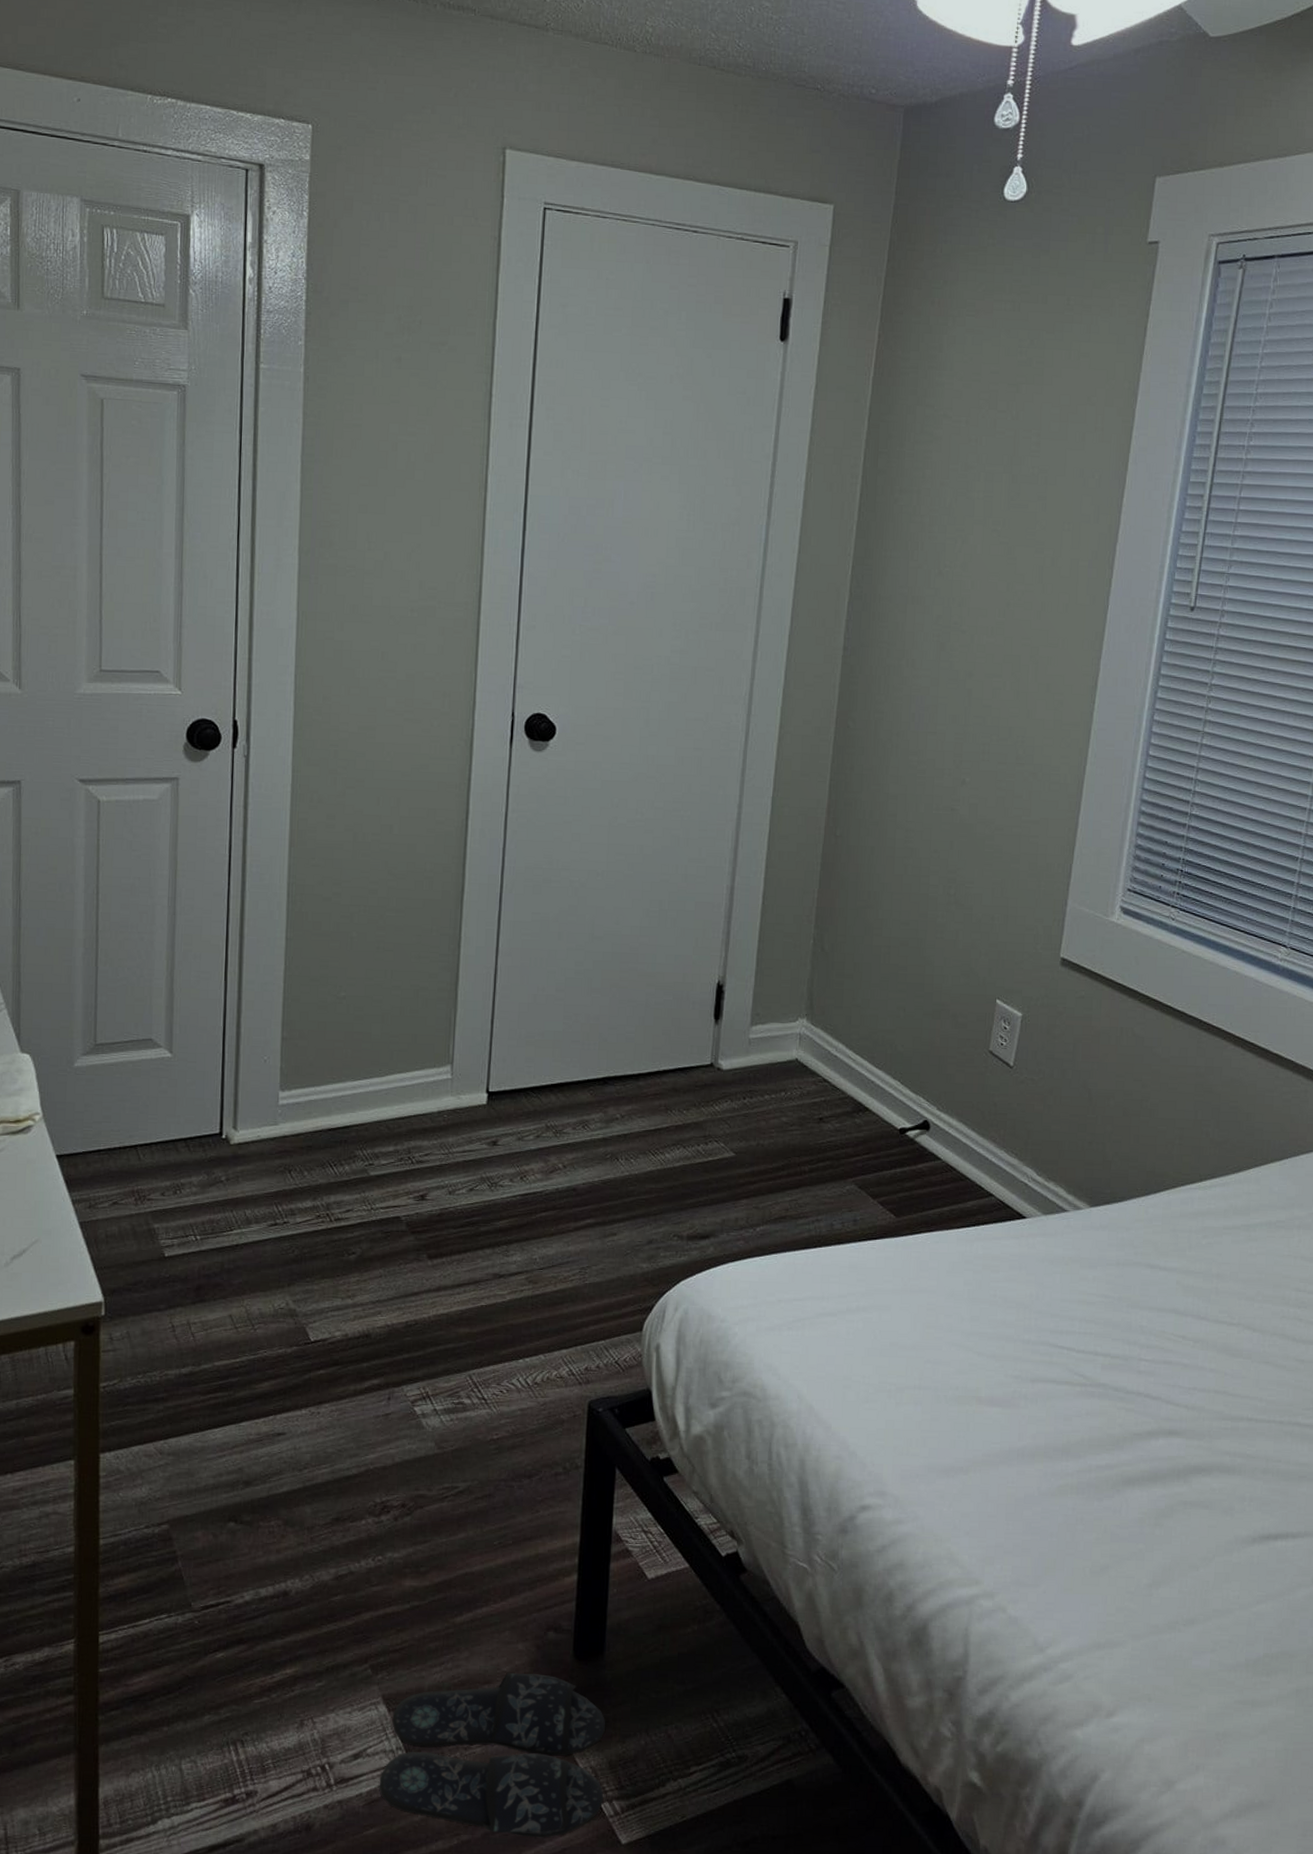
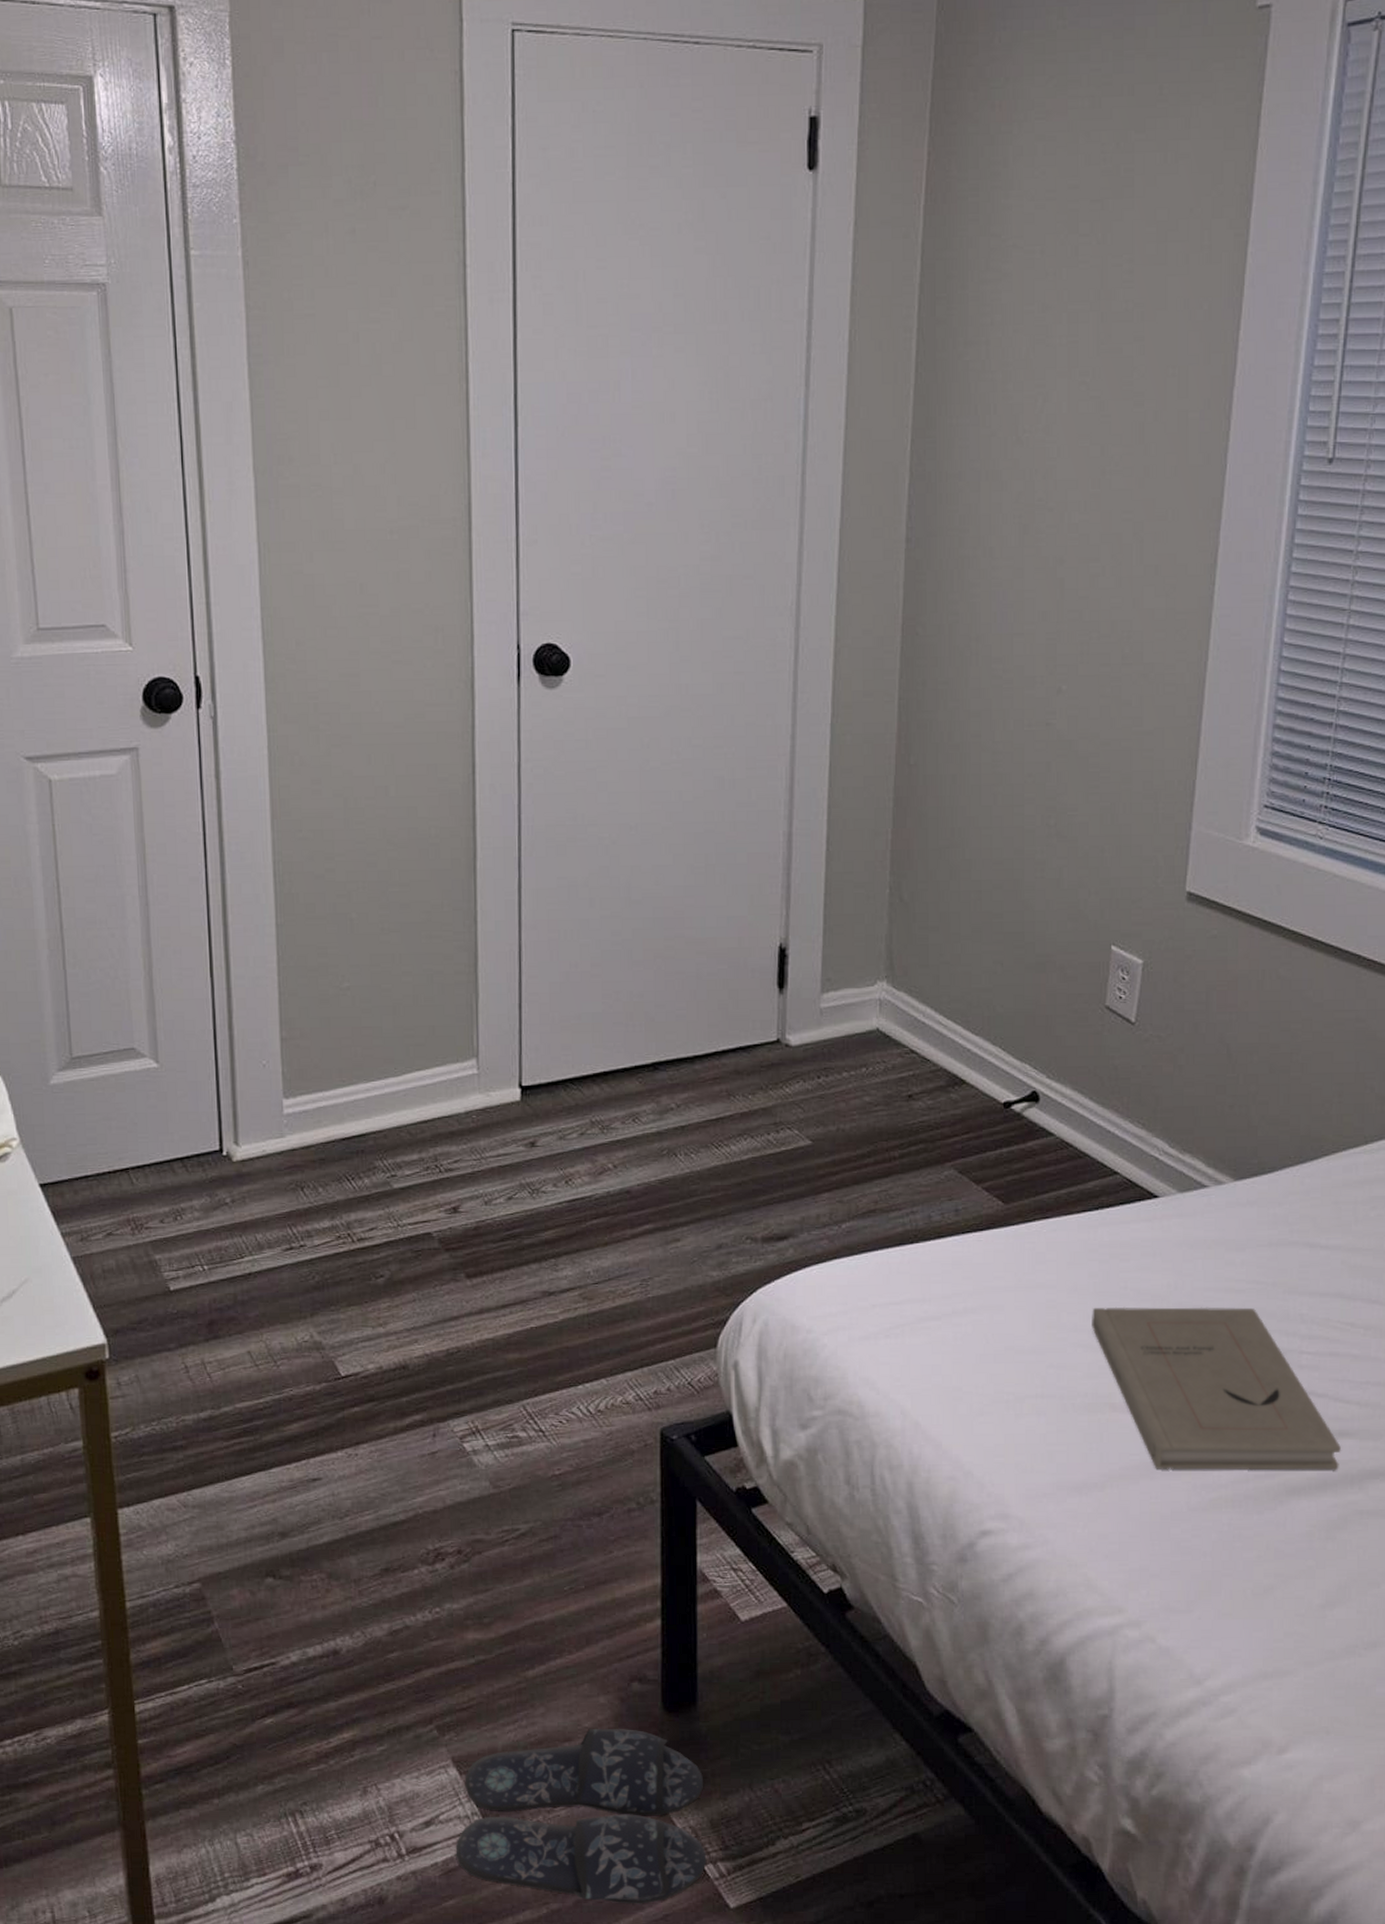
book: none [964,1312,1170,1465] -> present [1092,1306,1341,1471]

